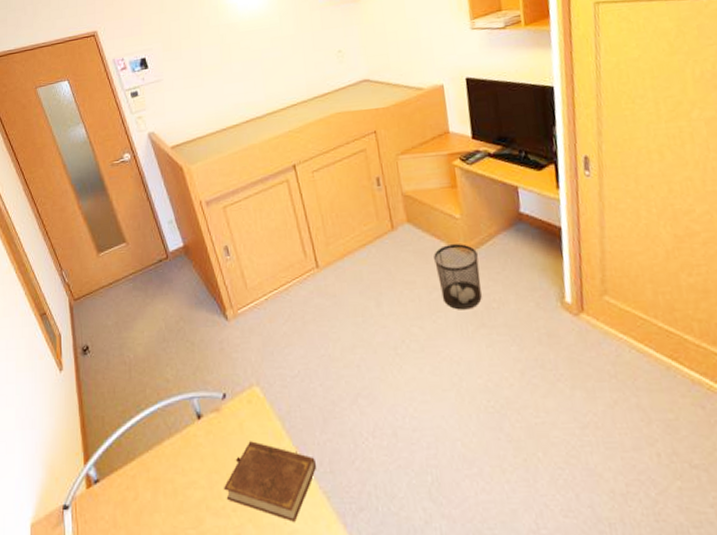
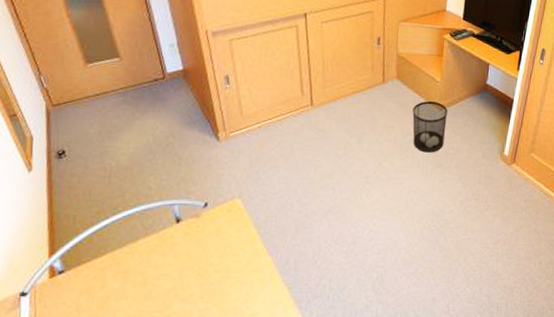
book: present [223,441,317,522] -> none [193,243,284,306]

